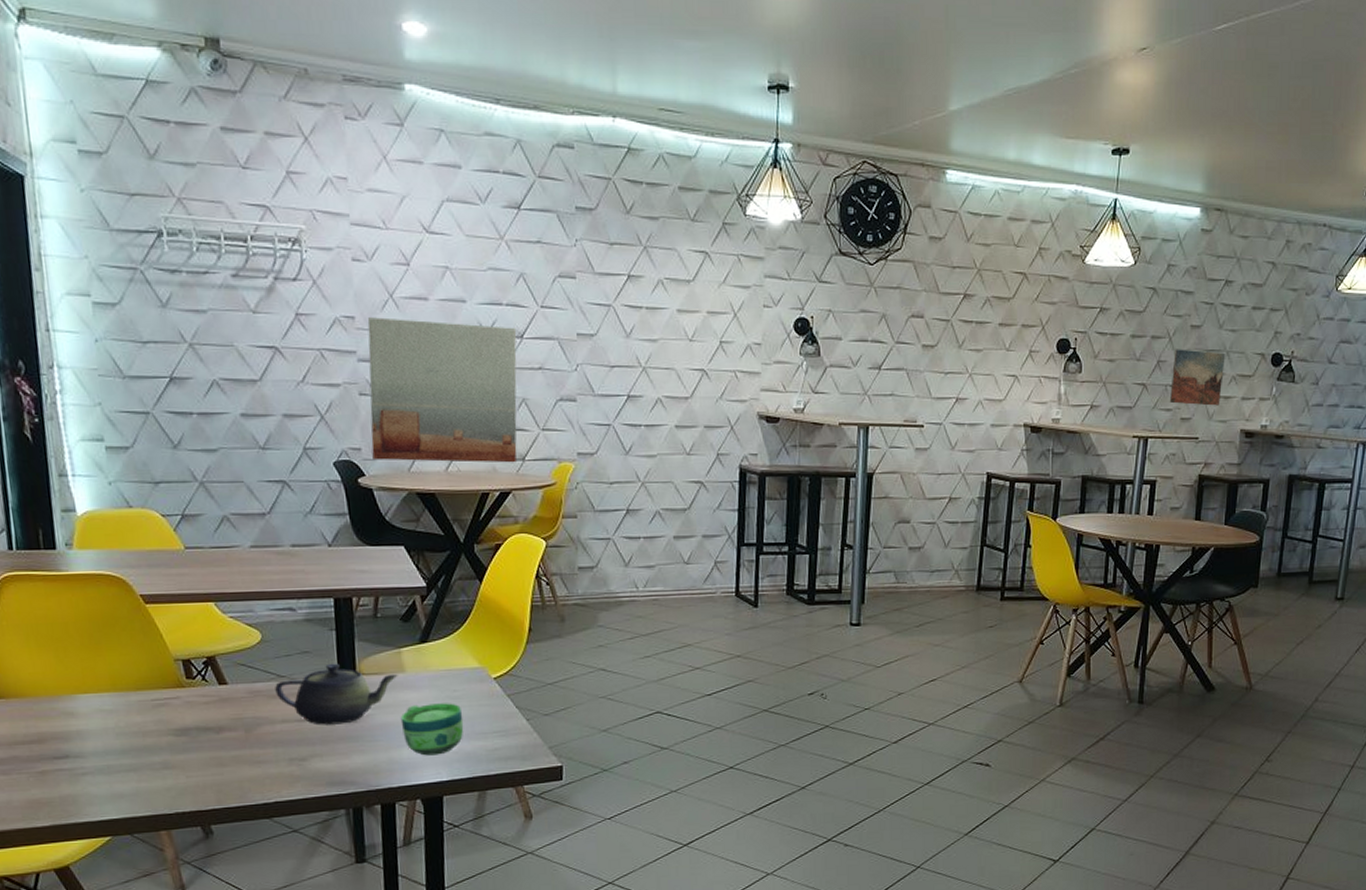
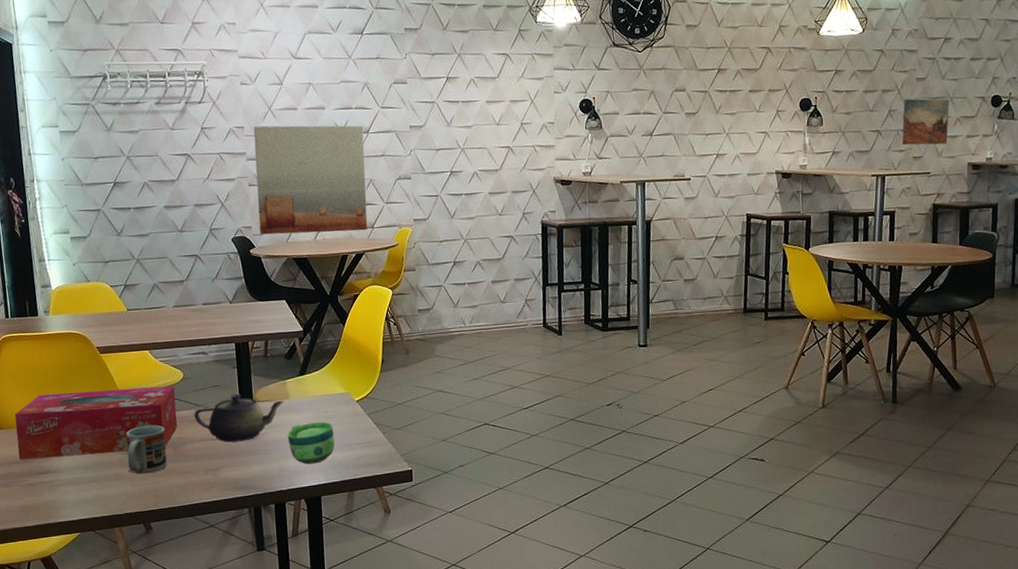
tissue box: none [19,649,252,740] -> present [14,385,178,460]
cup: none [178,699,236,763] -> present [125,425,167,474]

